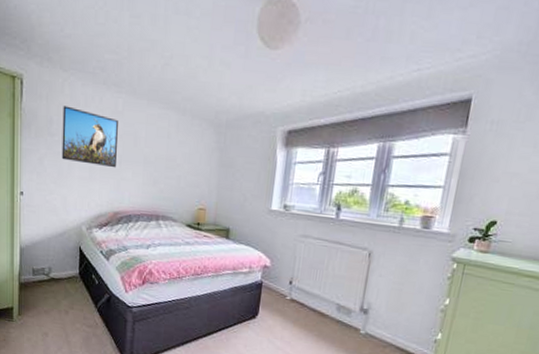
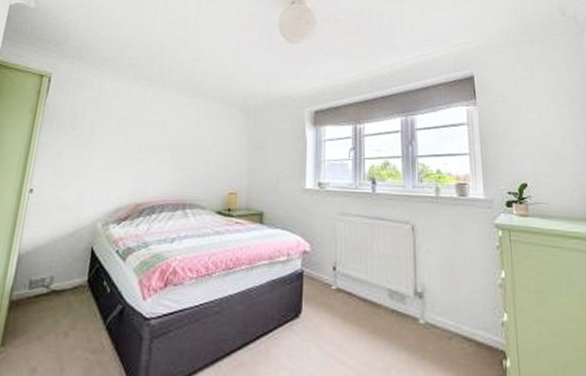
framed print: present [61,105,118,168] -> none [82,99,146,157]

